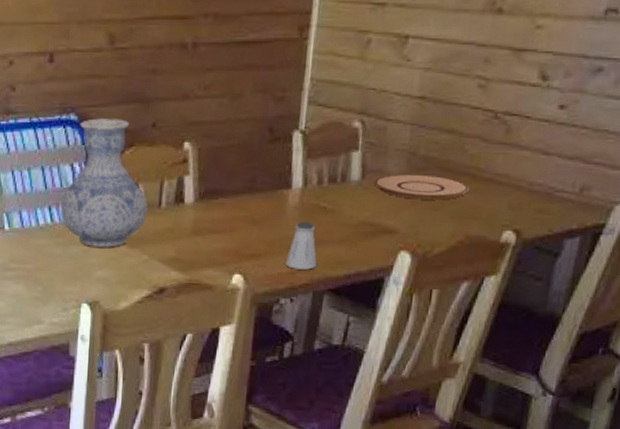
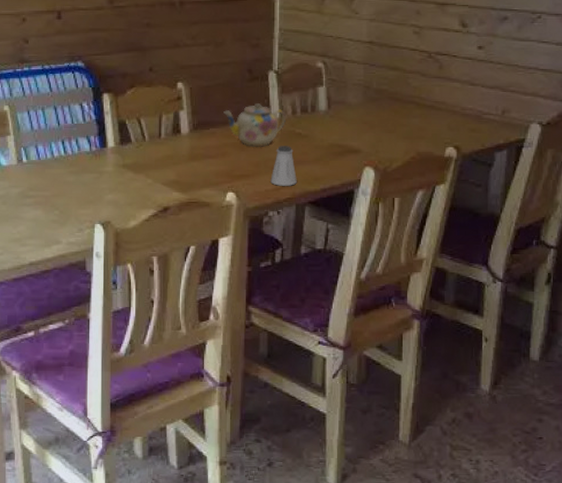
vase: present [60,117,147,249] -> none [73,64,149,175]
teapot: none [236,170,310,223] -> present [223,103,286,148]
plate: present [374,174,469,200] -> none [339,103,415,124]

